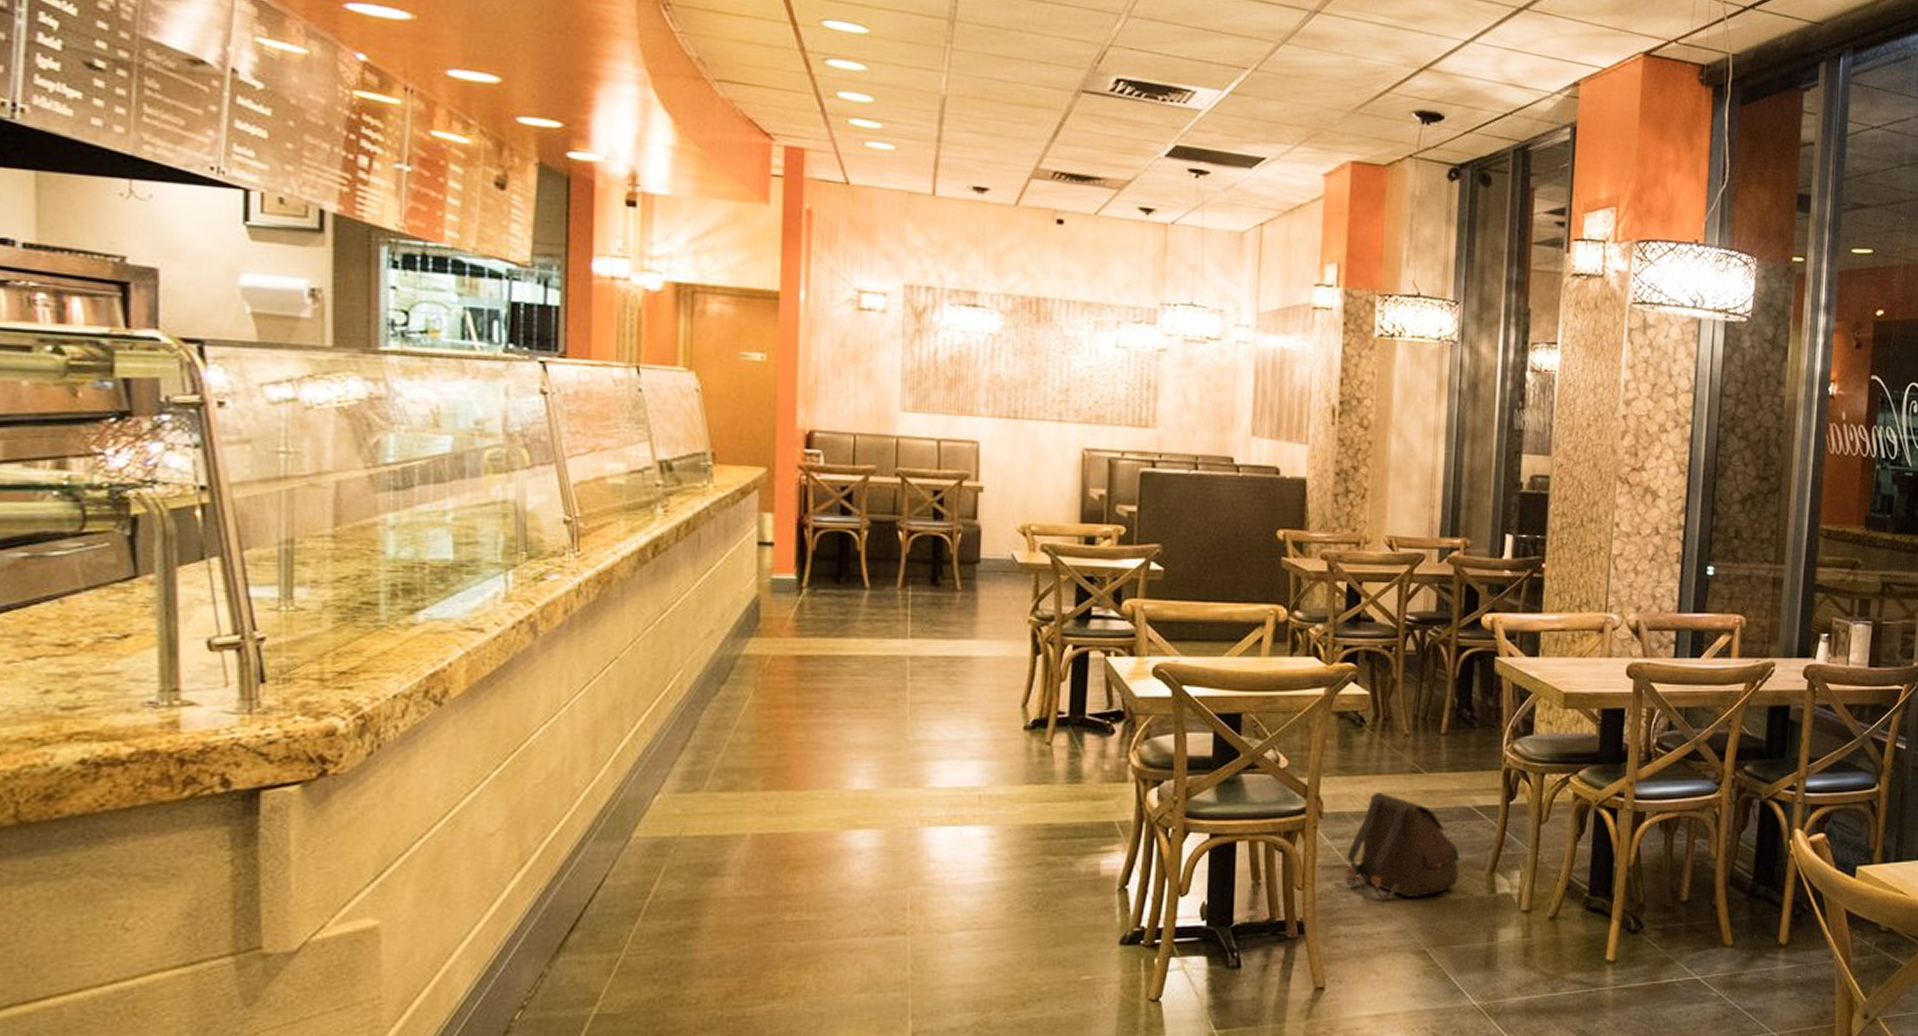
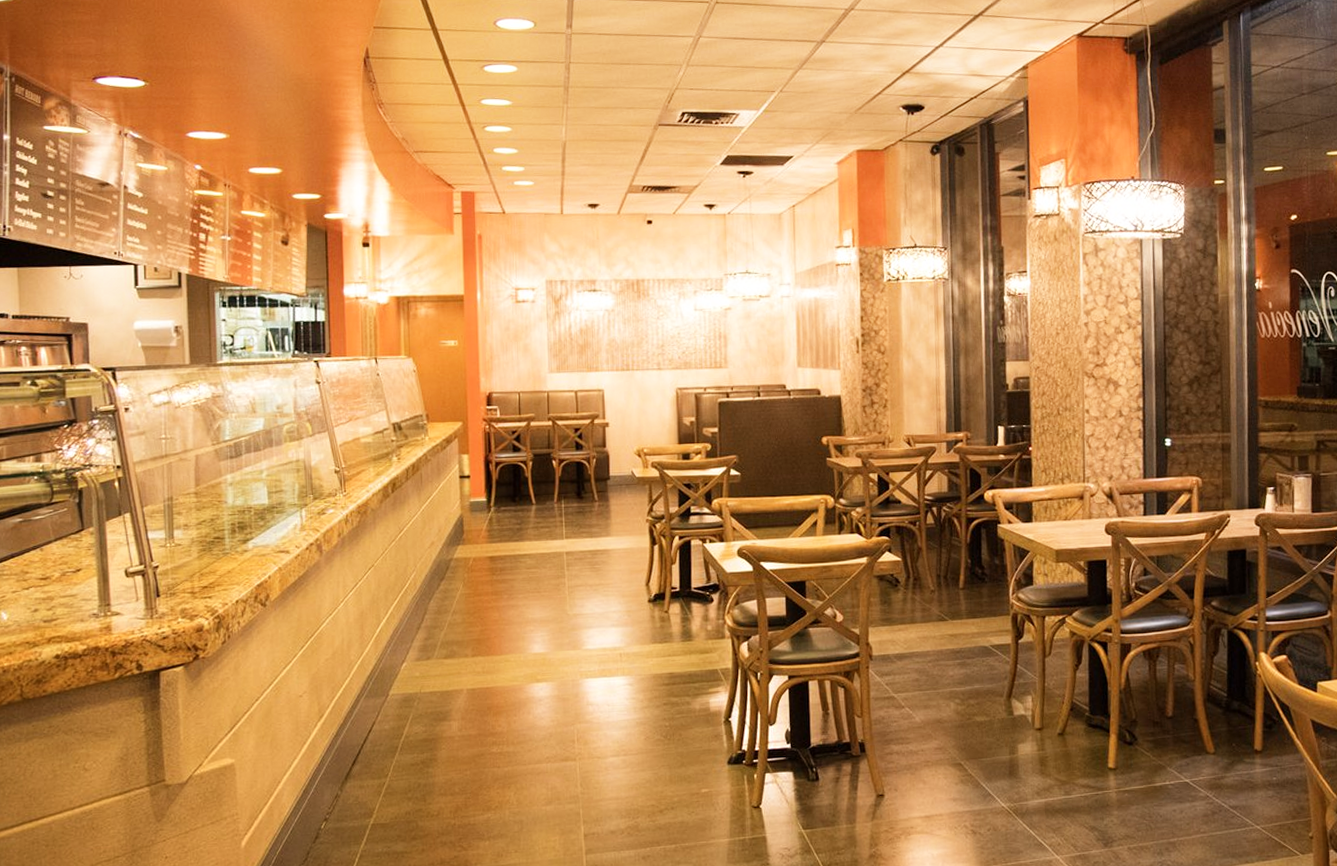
satchel: present [1345,792,1460,899] -> none [893,637,982,723]

